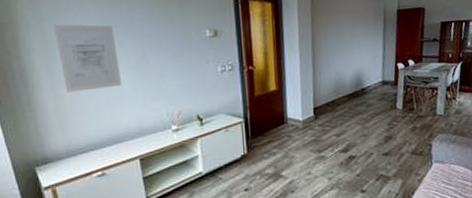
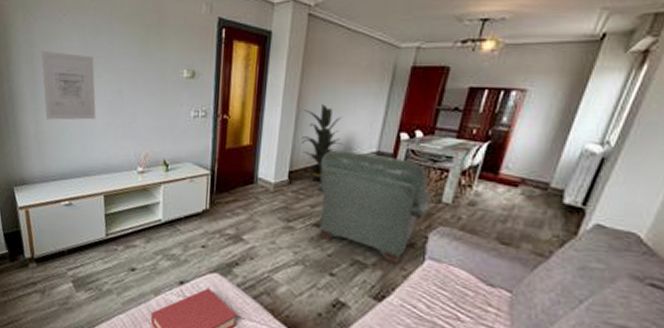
indoor plant: none [319,47,355,114] -> present [301,104,343,183]
armchair: none [339,83,429,172] -> present [317,149,432,264]

